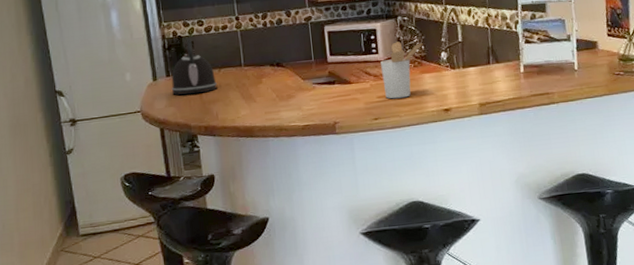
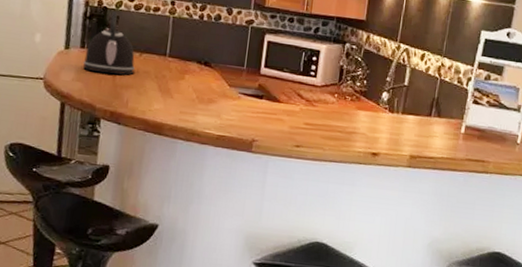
utensil holder: present [380,41,423,99] -> none [313,69,366,131]

